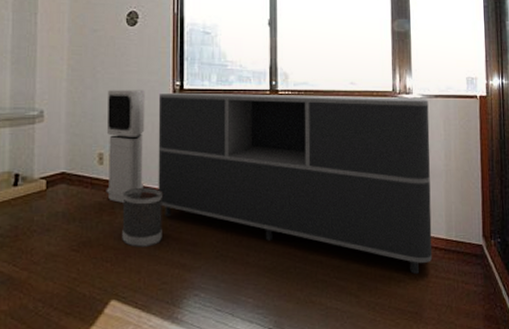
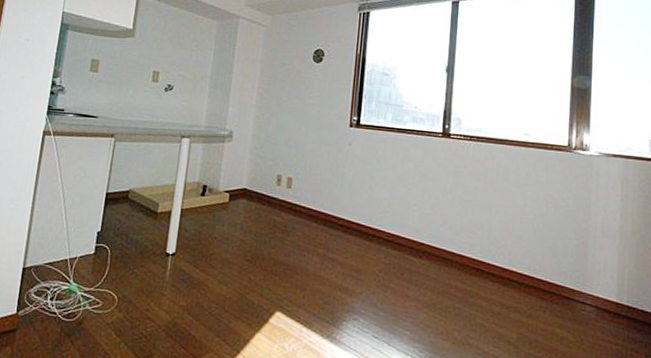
air purifier: present [106,90,145,203] -> none [281,118,324,223]
wastebasket: present [122,187,162,247] -> none [291,210,332,267]
sideboard: present [158,92,433,274] -> none [328,126,606,333]

